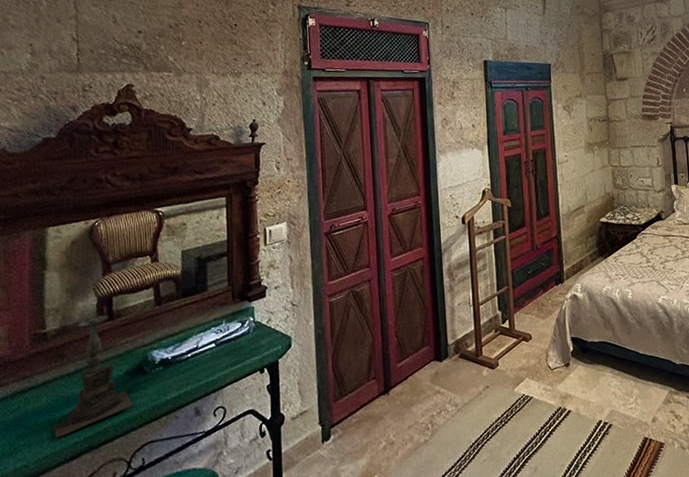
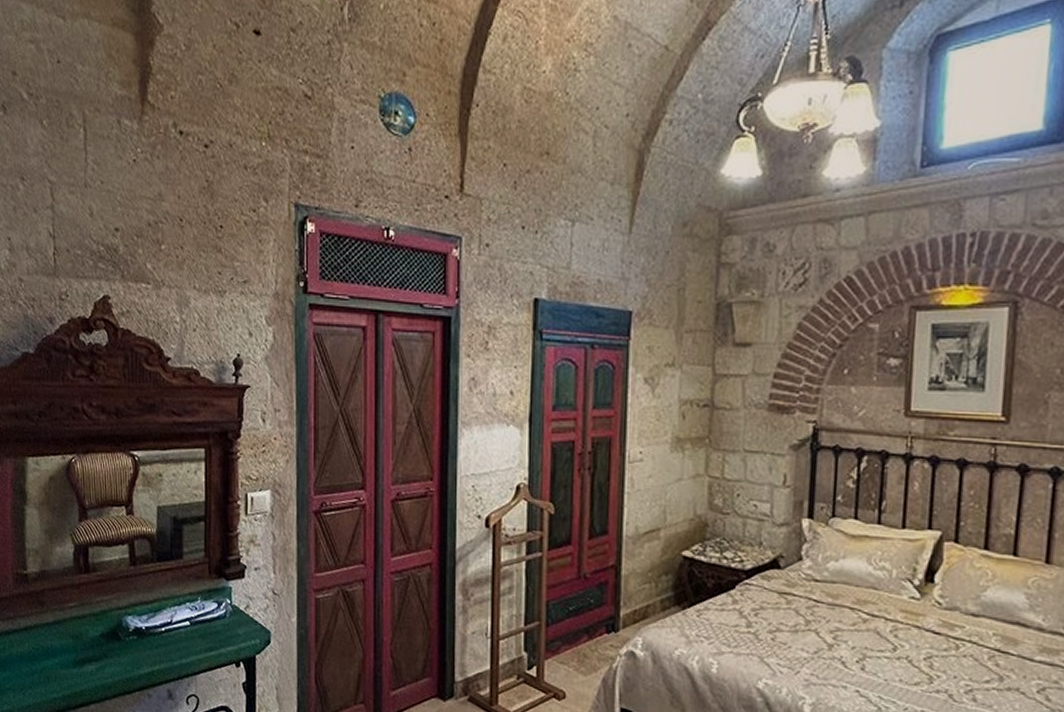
candle holder: present [53,305,133,438] -> none [35,552,108,689]

